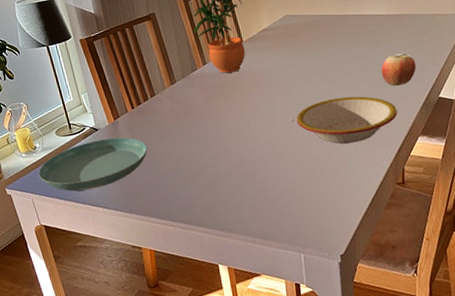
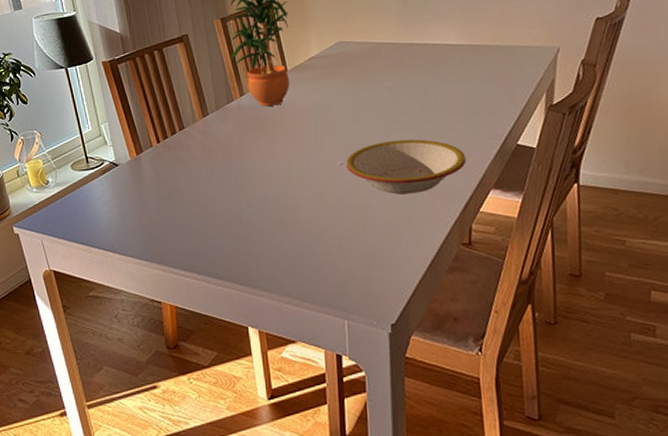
saucer: present [38,137,148,191] -> none [49,175,173,234]
apple: present [381,54,417,86] -> none [448,92,491,129]

